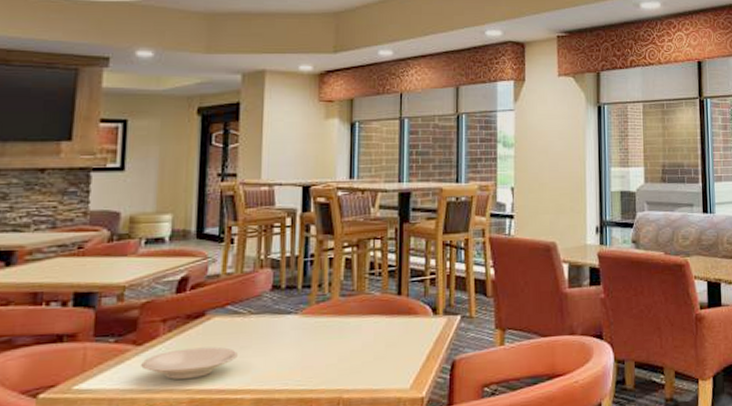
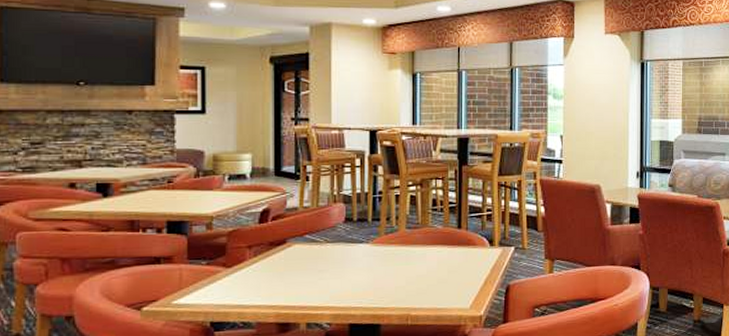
saucer: present [141,346,238,381] -> none [231,270,317,298]

